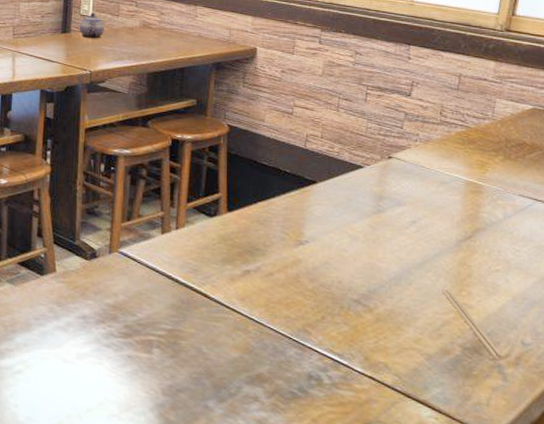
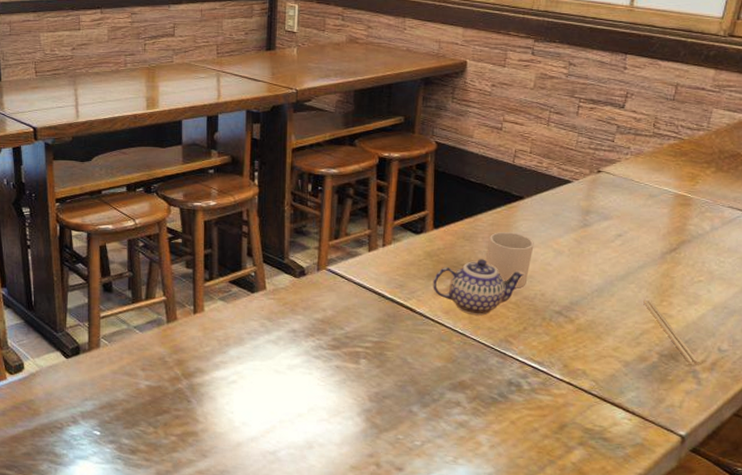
teapot: present [79,13,104,39] -> none [284,28,310,56]
teapot: none [227,244,320,303] -> present [433,259,524,316]
cup: none [280,216,329,275] -> present [485,232,534,288]

